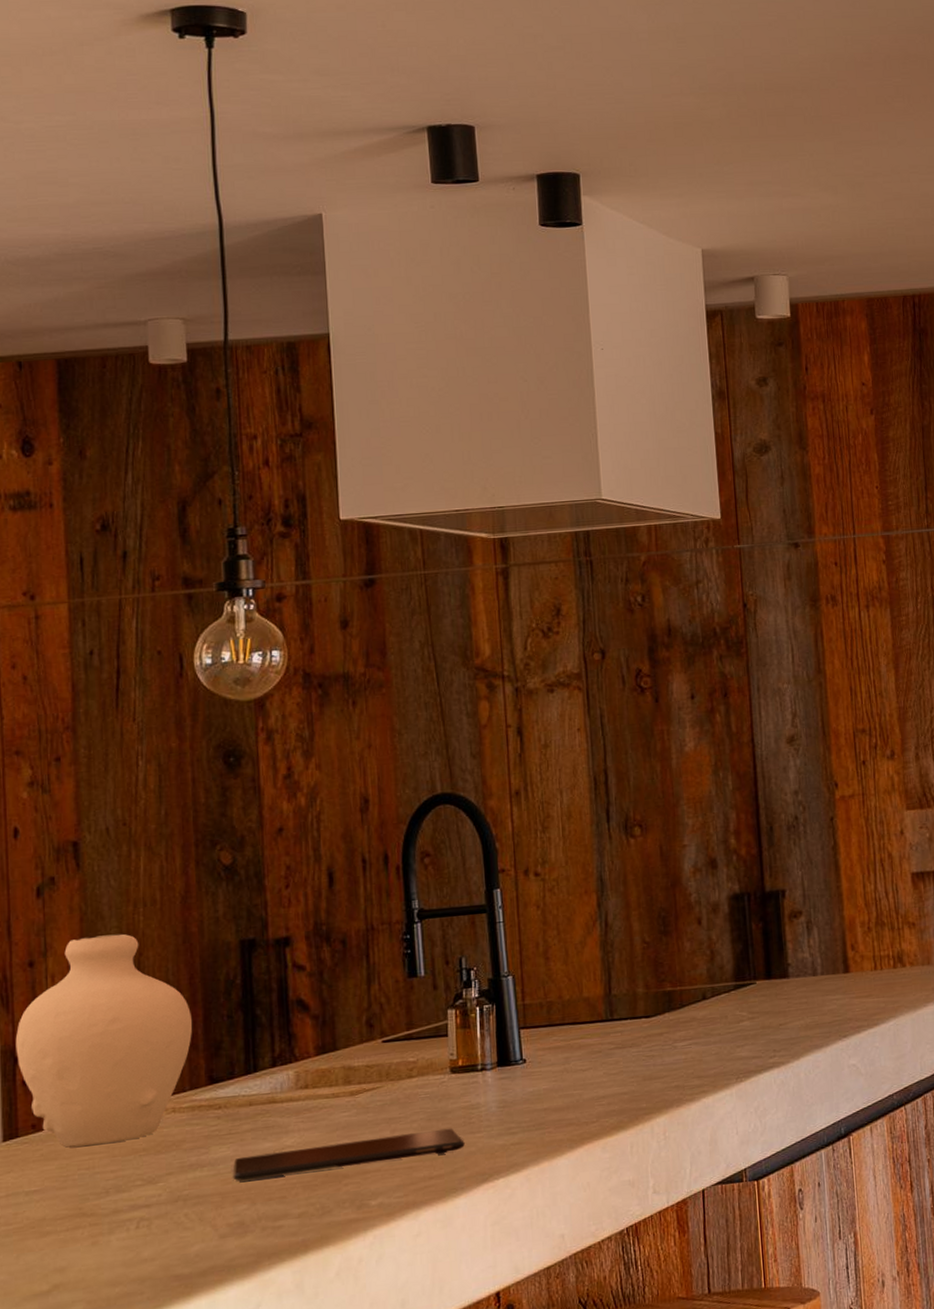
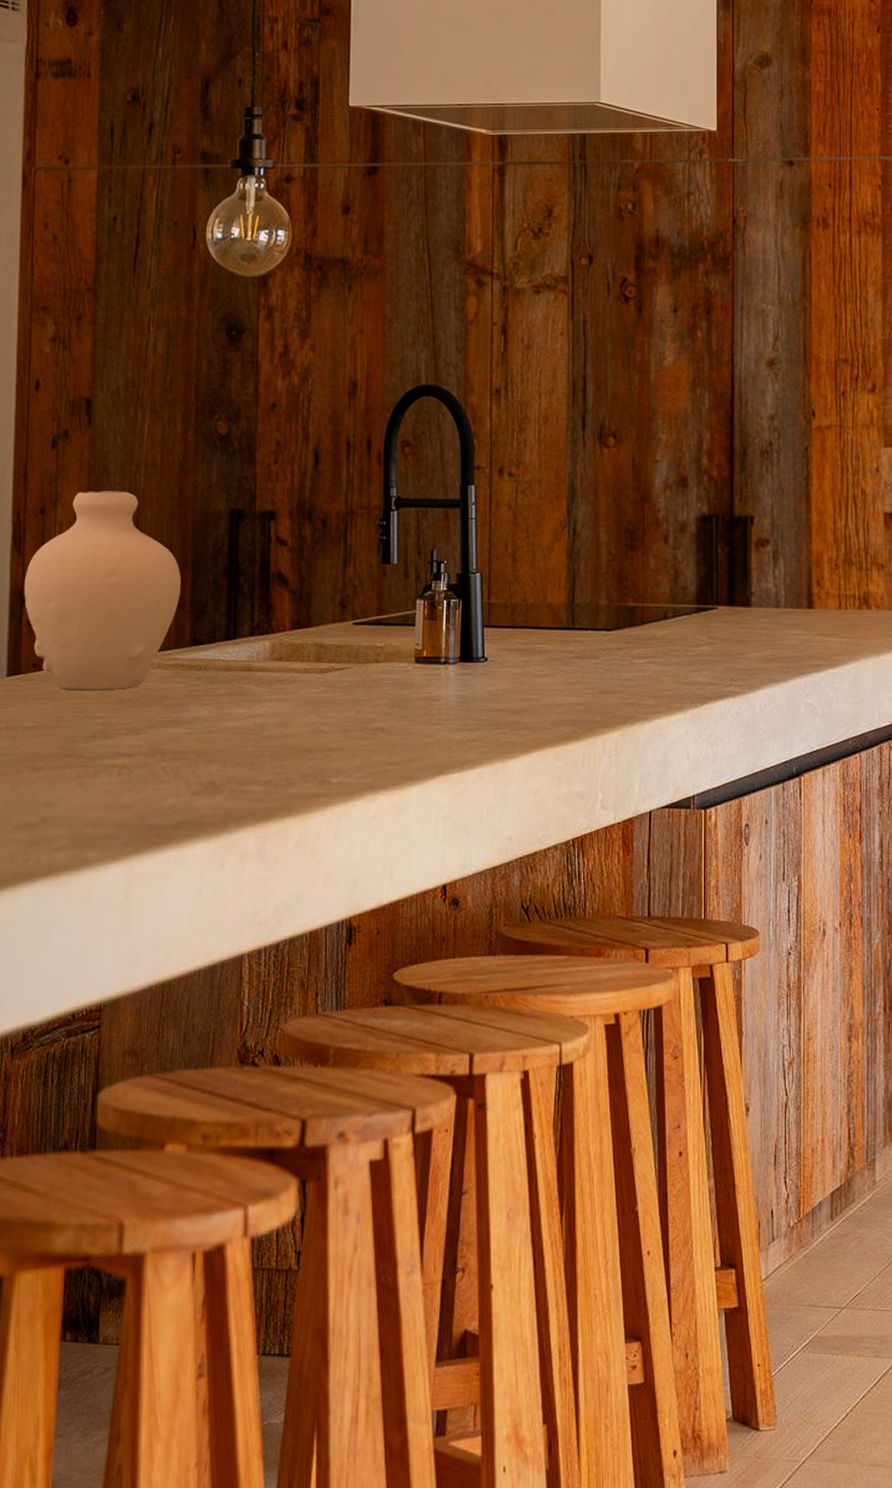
tablet: present [232,1128,465,1182] -> none [207,716,424,743]

